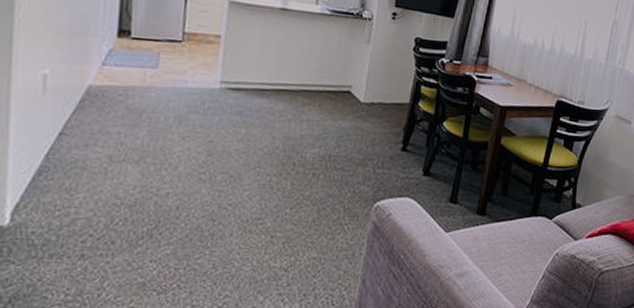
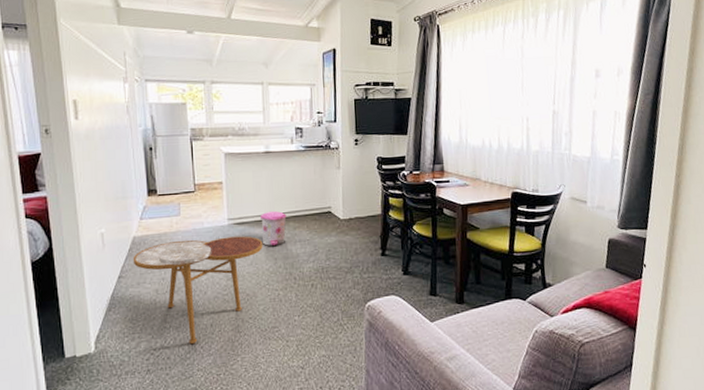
side table: none [82,98,261,229] -> present [133,236,263,345]
trash can: none [259,80,296,123] -> present [260,211,287,247]

